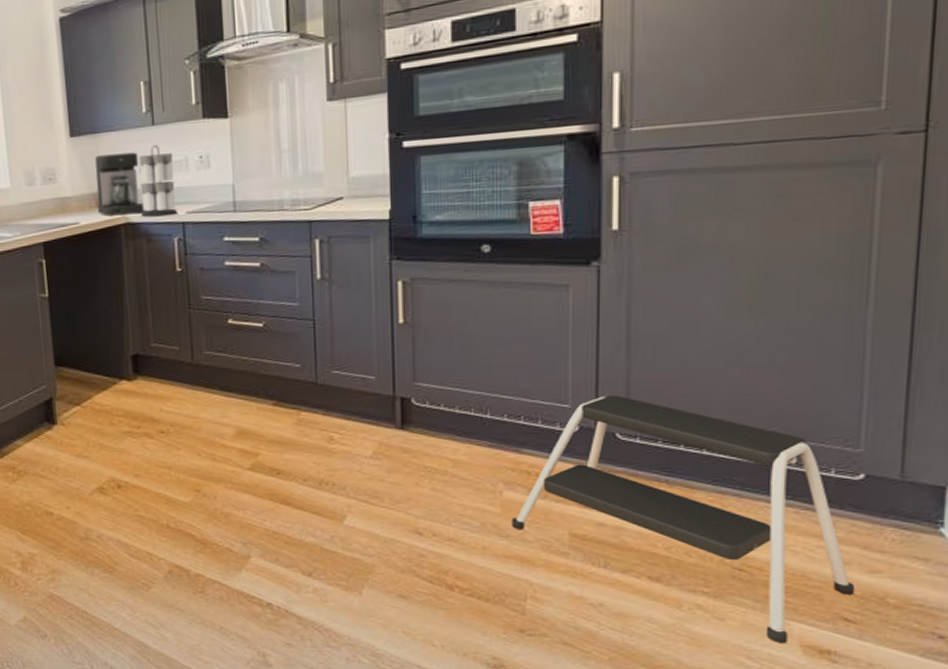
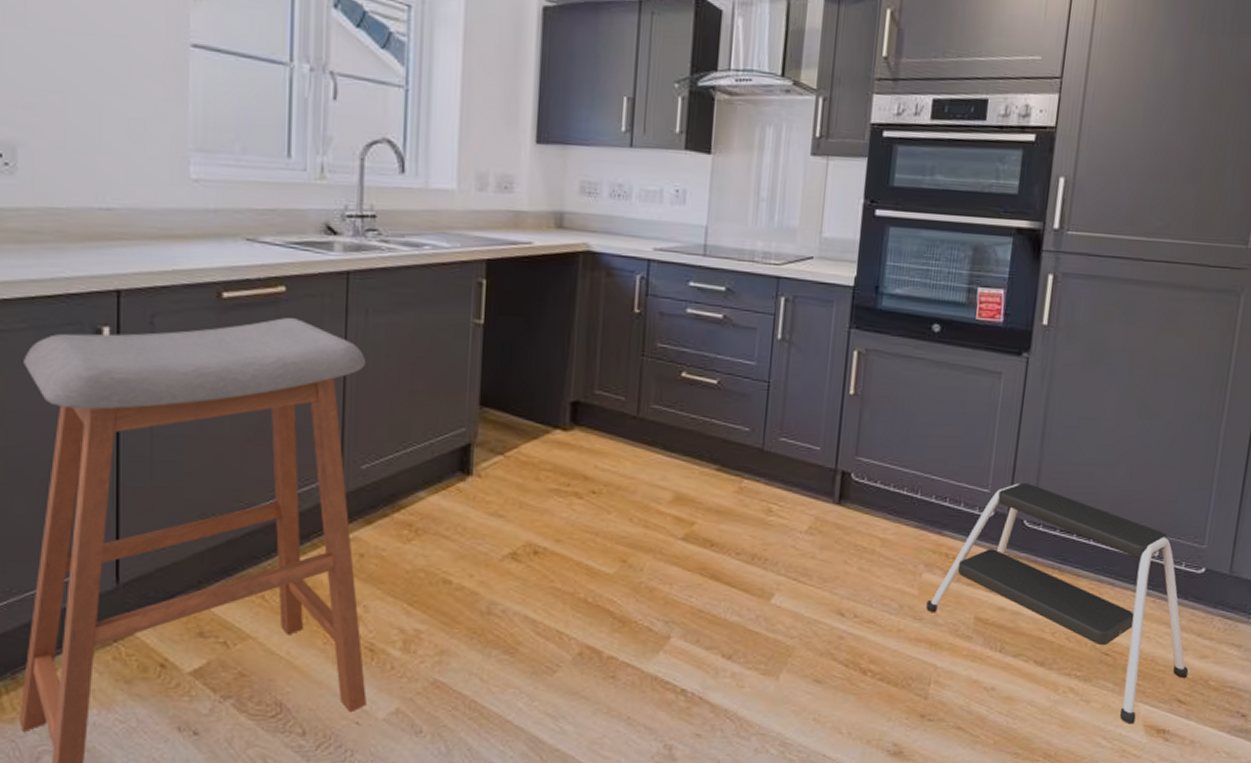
coffee maker: present [94,152,146,217] -> none [556,170,610,243]
spice rack: present [138,144,177,217] -> none [604,168,648,250]

